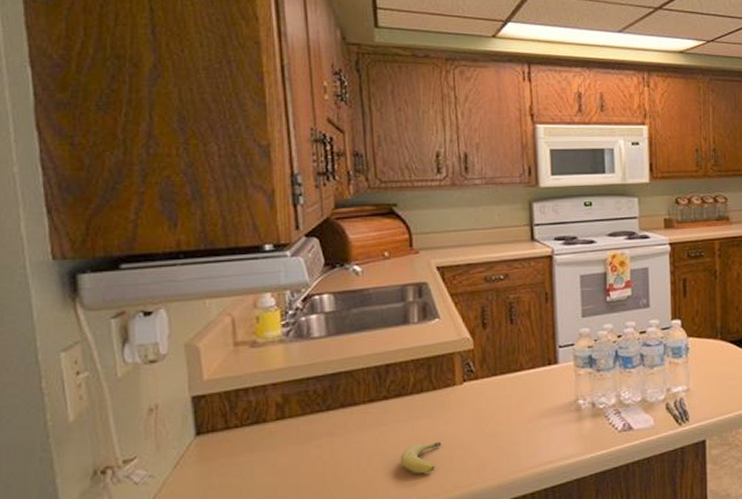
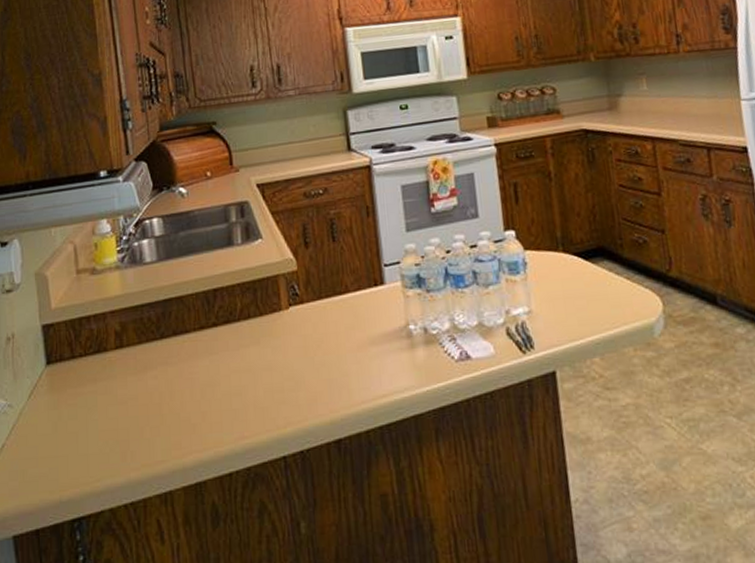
fruit: present [400,441,442,474] -> none [231,371,272,408]

